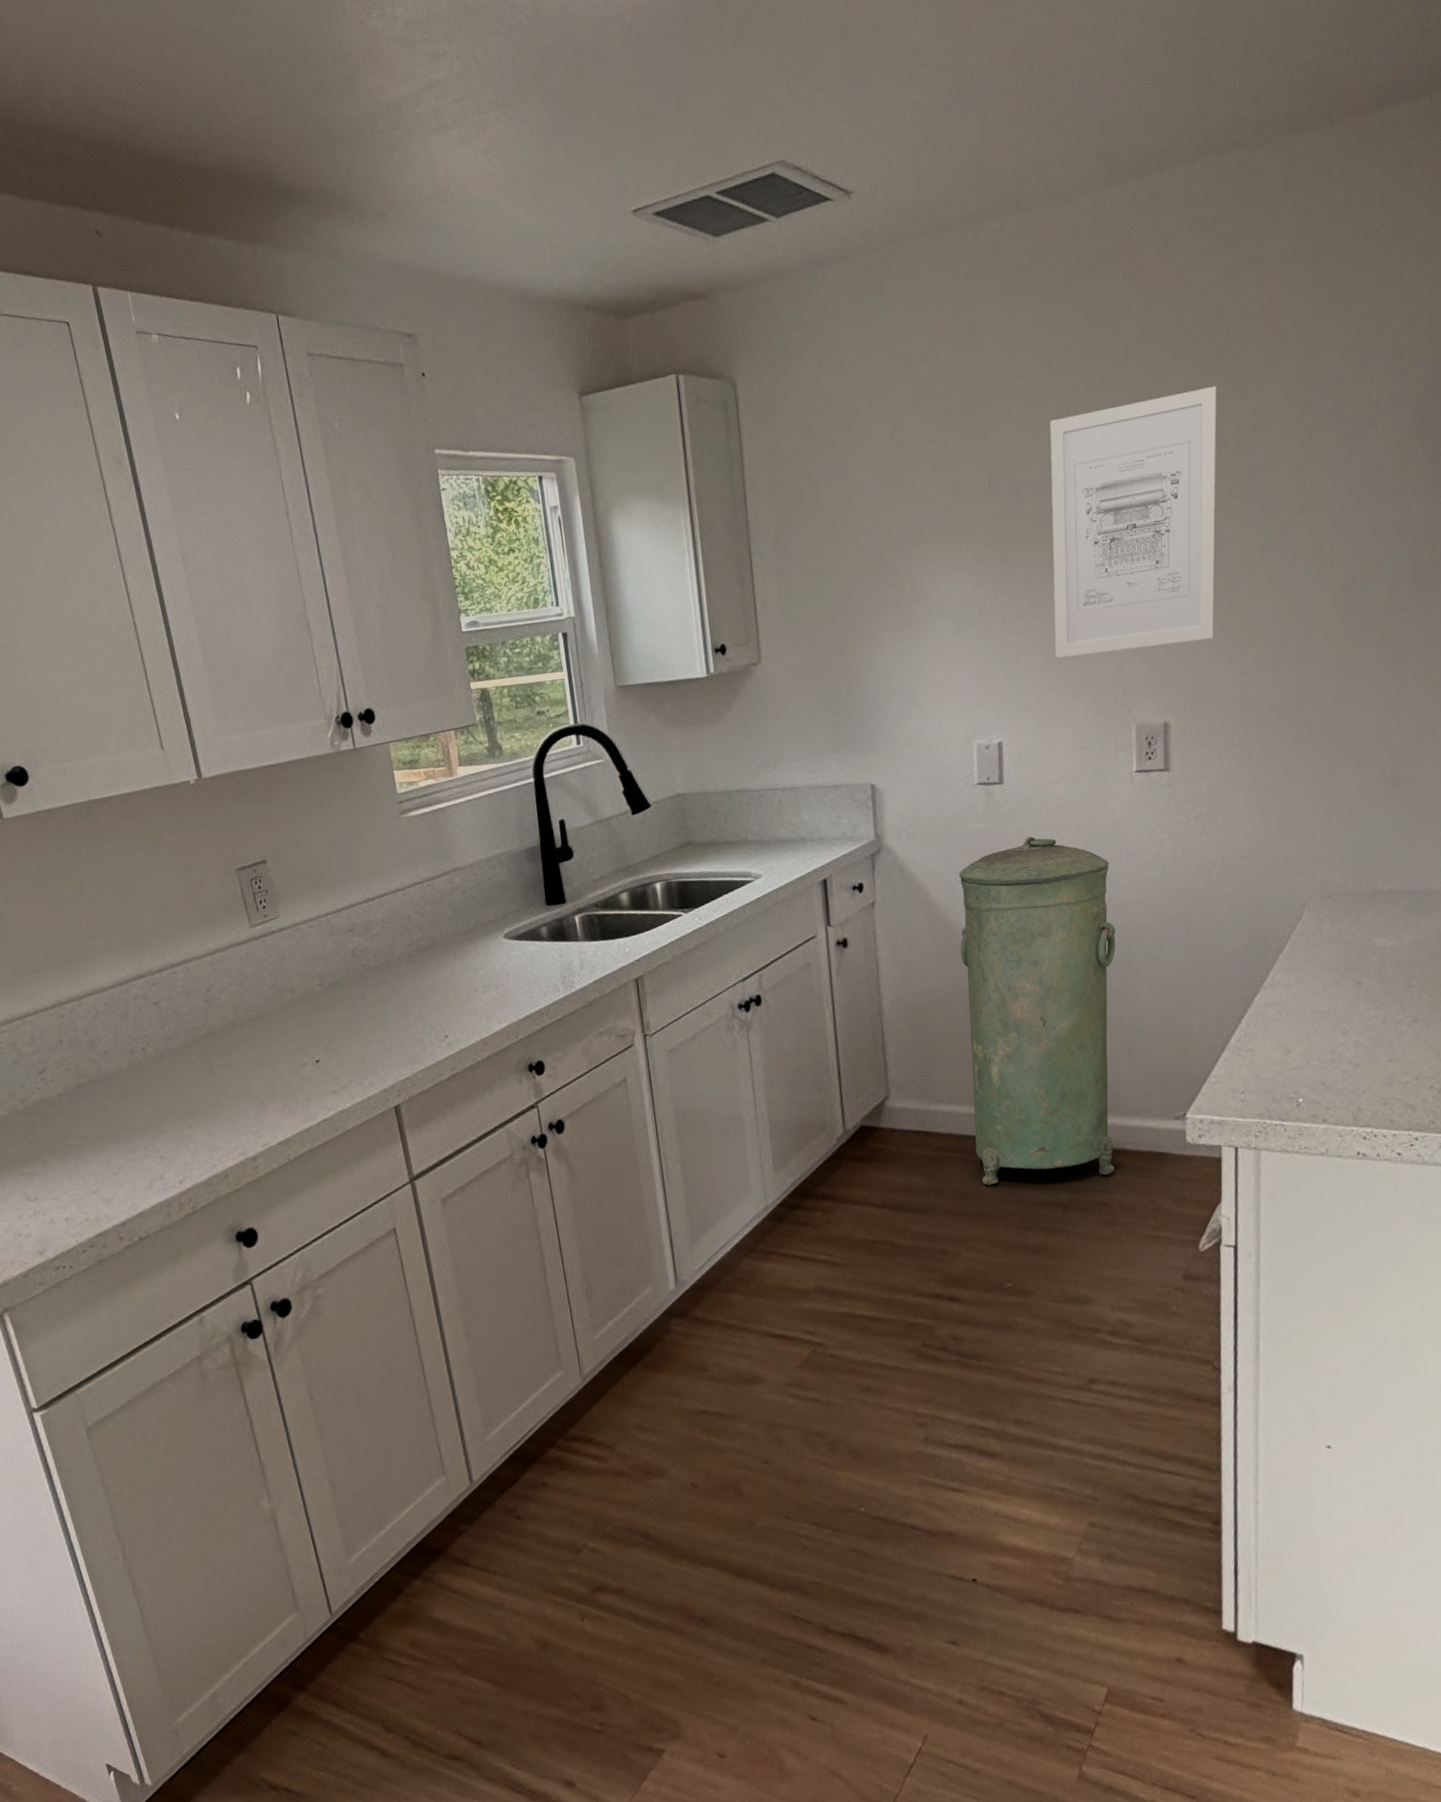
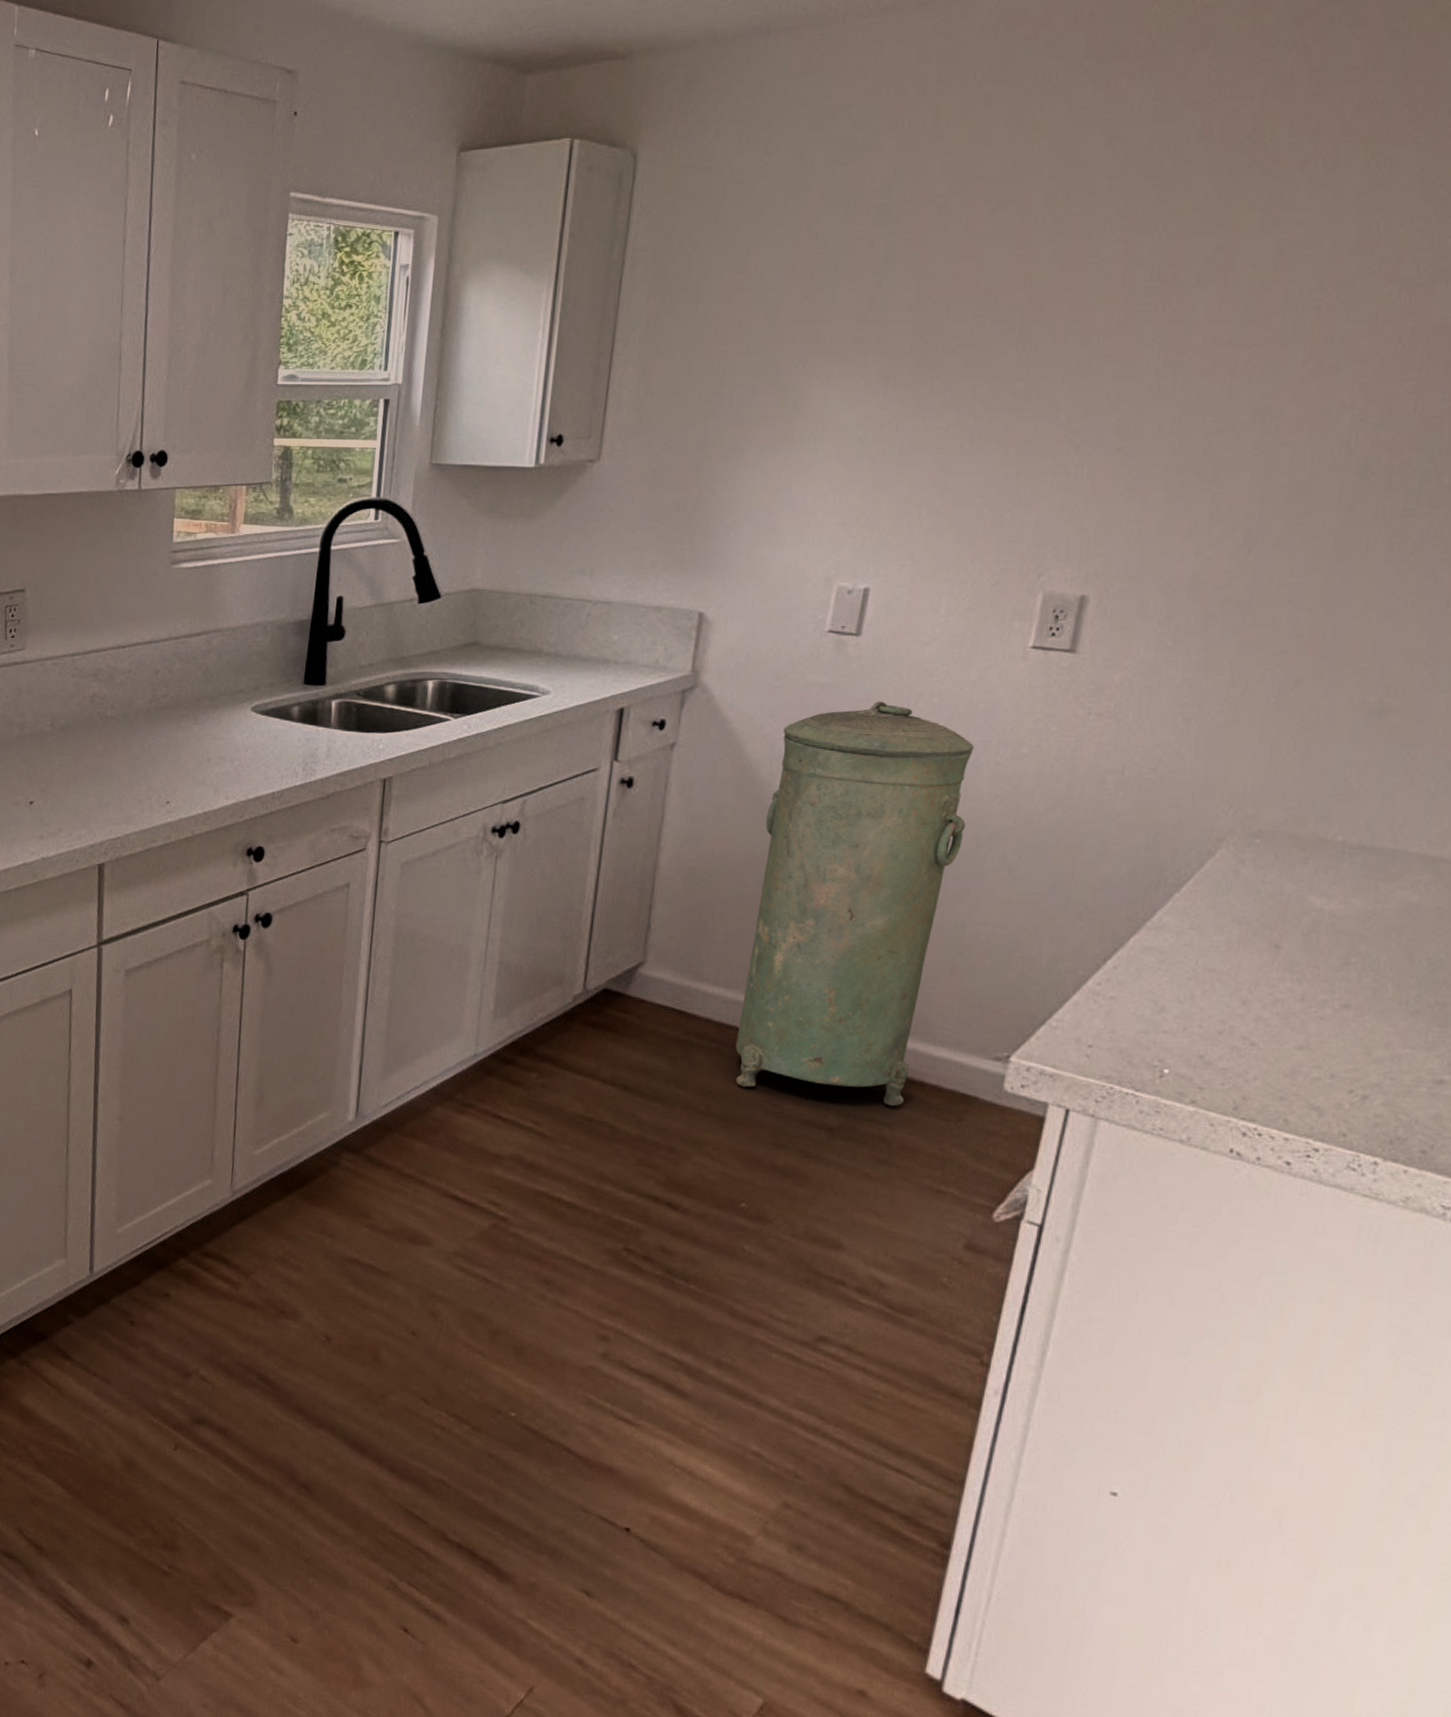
wall art: present [1049,385,1218,658] -> none [957,211,1237,507]

